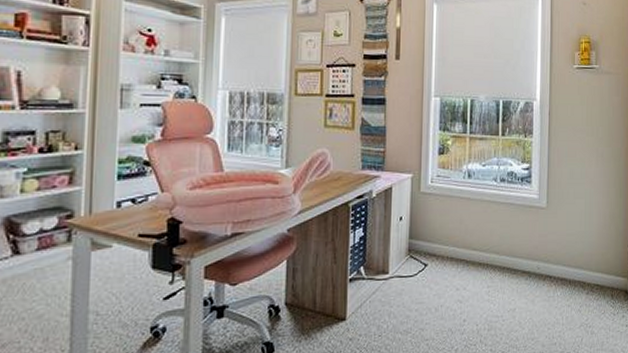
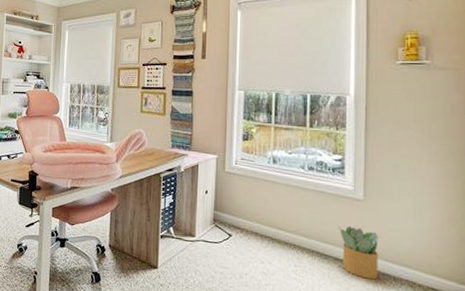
potted plant: none [525,235,559,287] -> present [338,225,380,280]

